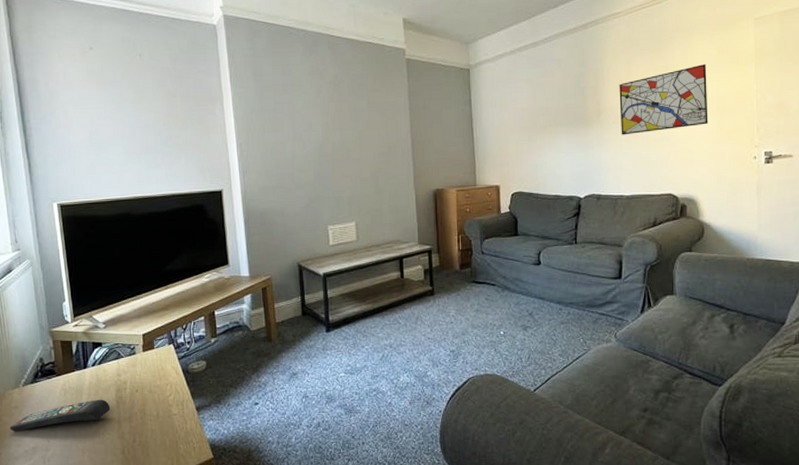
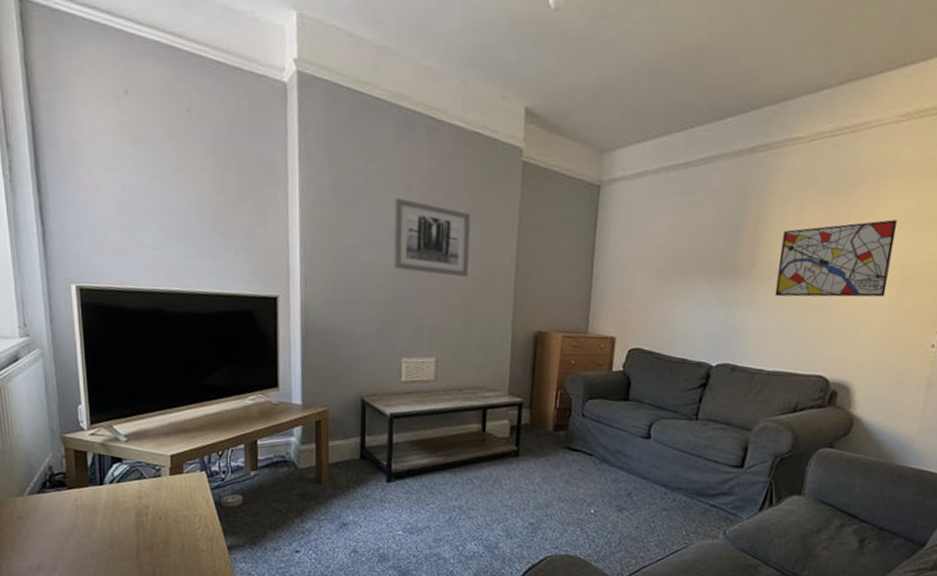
remote control: present [10,399,111,432] -> none [11,521,129,545]
wall art: none [309,100,374,155] -> present [393,198,471,277]

